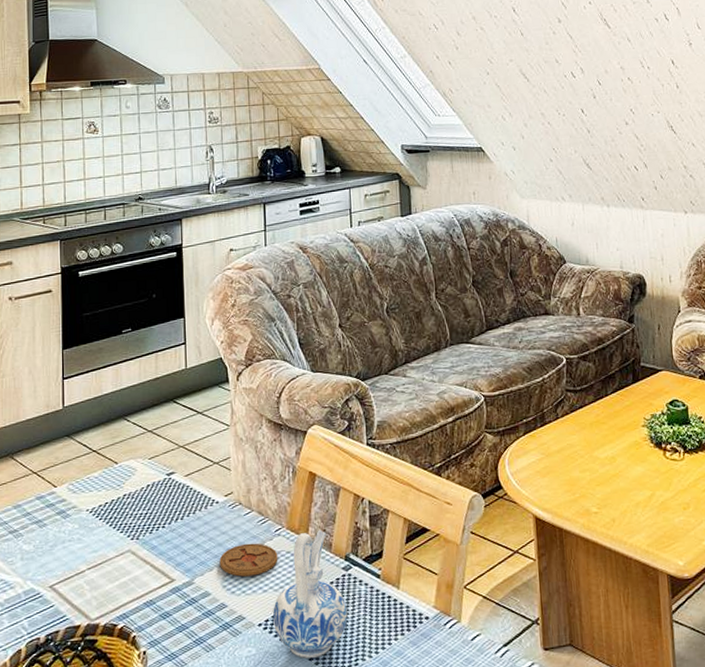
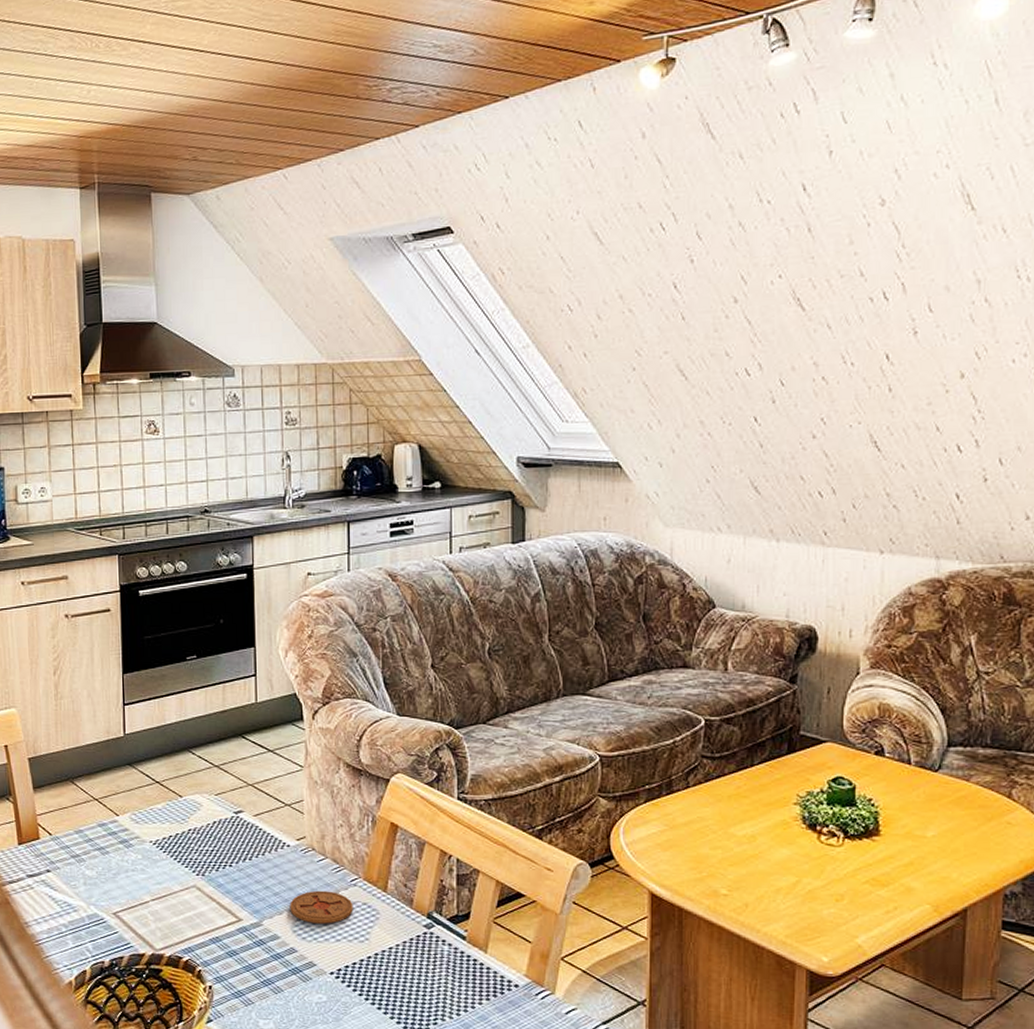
ceramic pitcher: present [273,529,348,658] -> none [346,884,428,1012]

